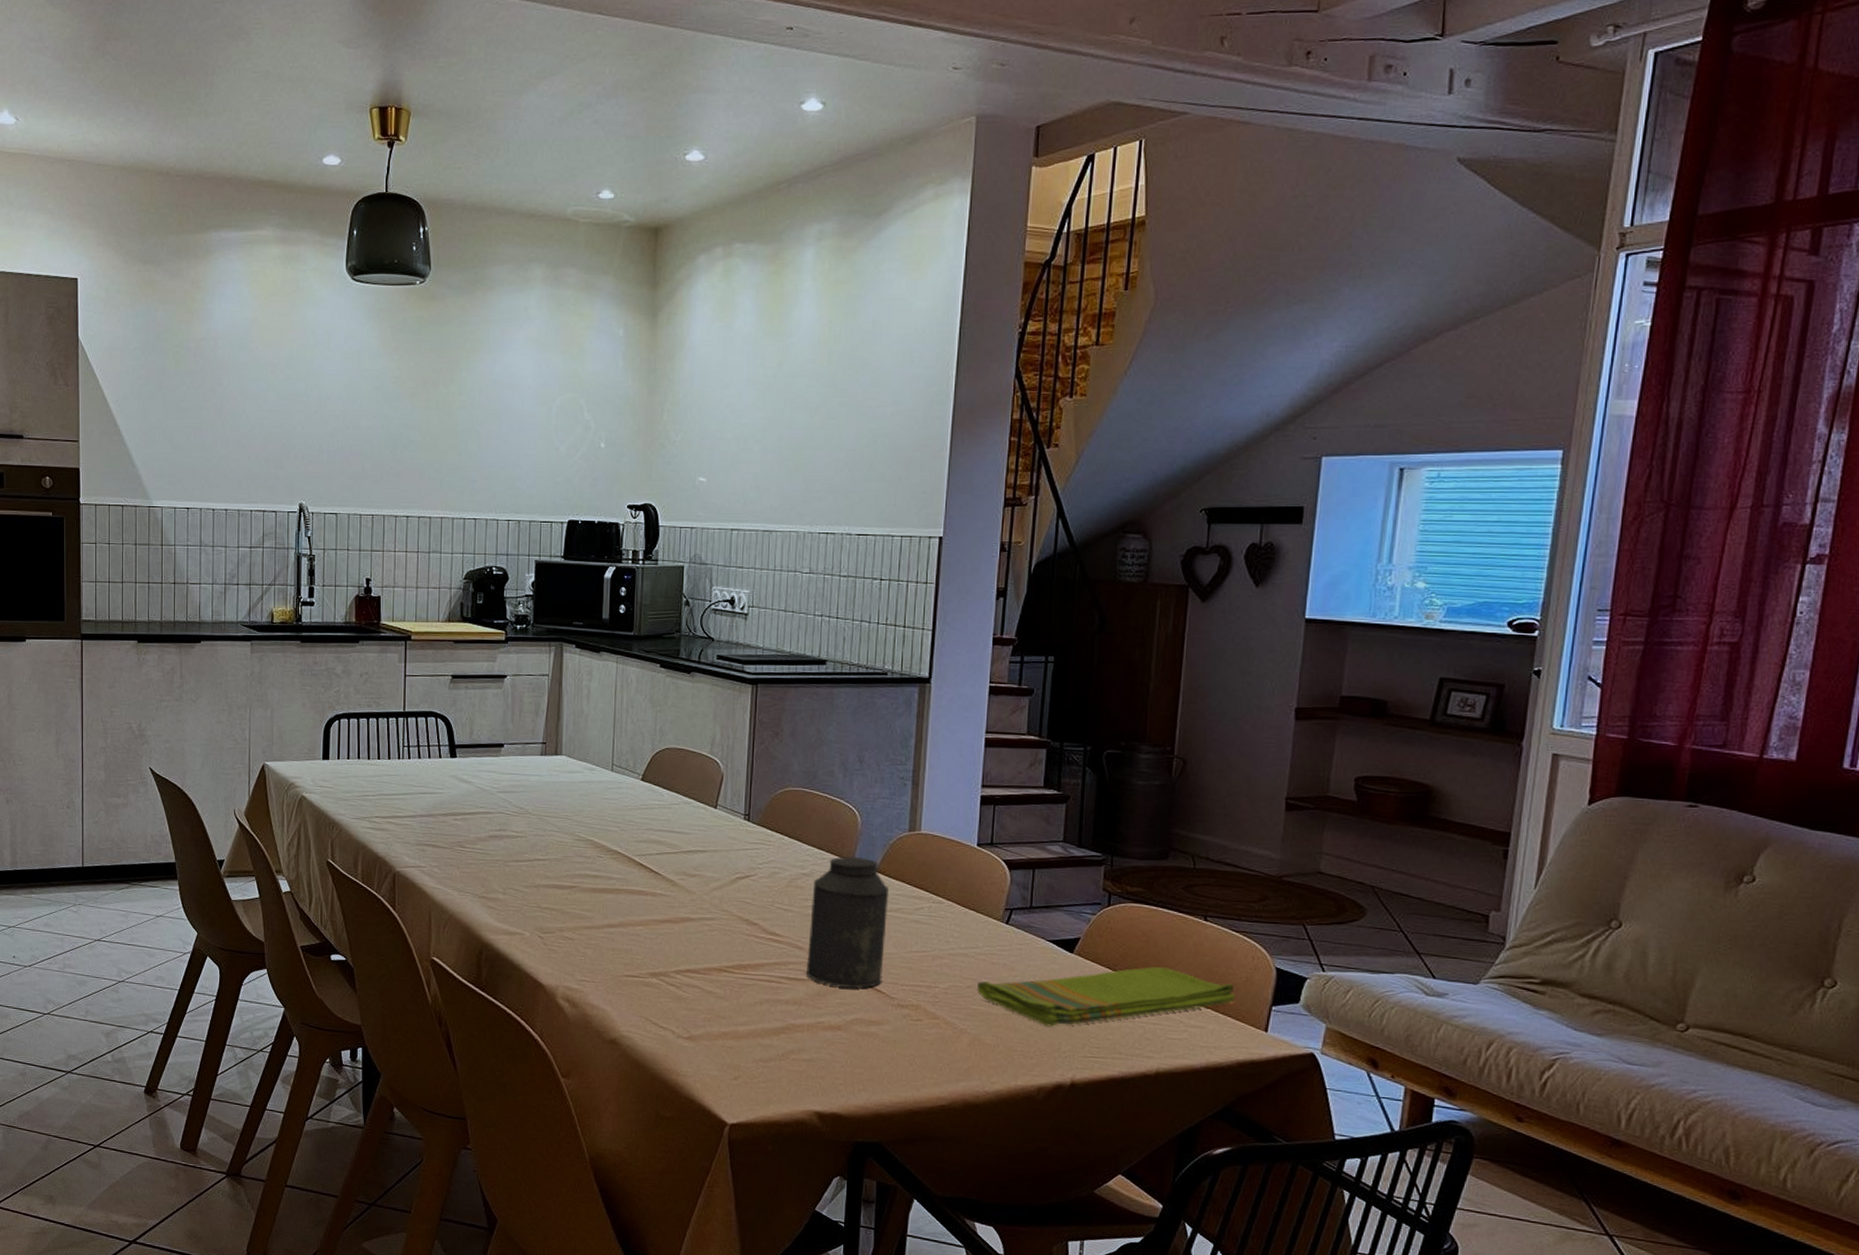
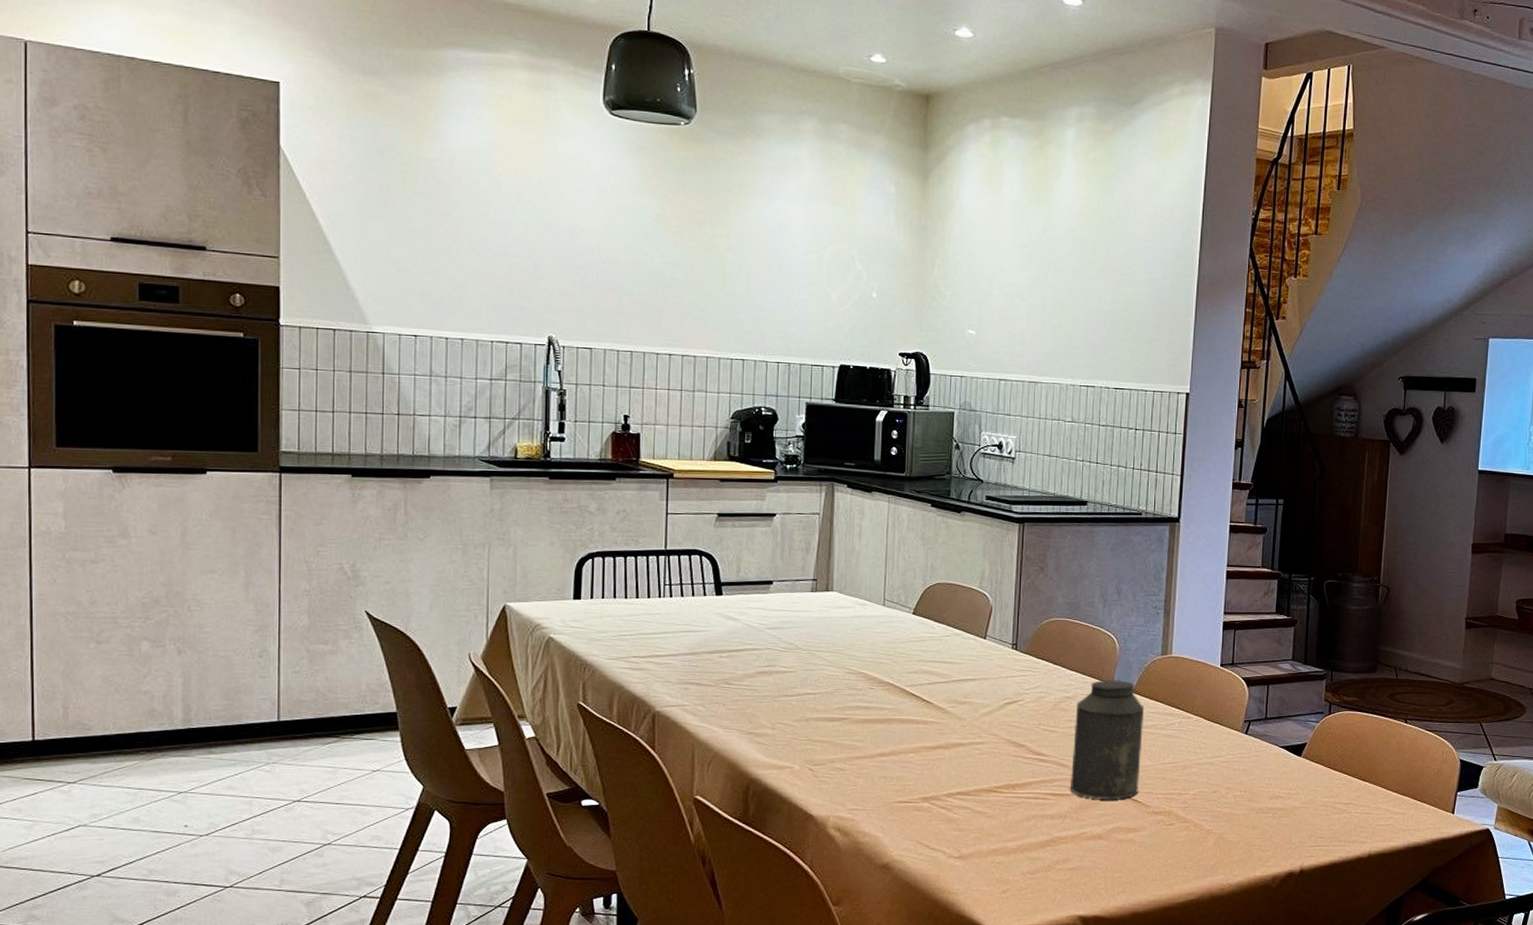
dish towel: present [977,966,1235,1027] -> none [1221,764,1429,822]

